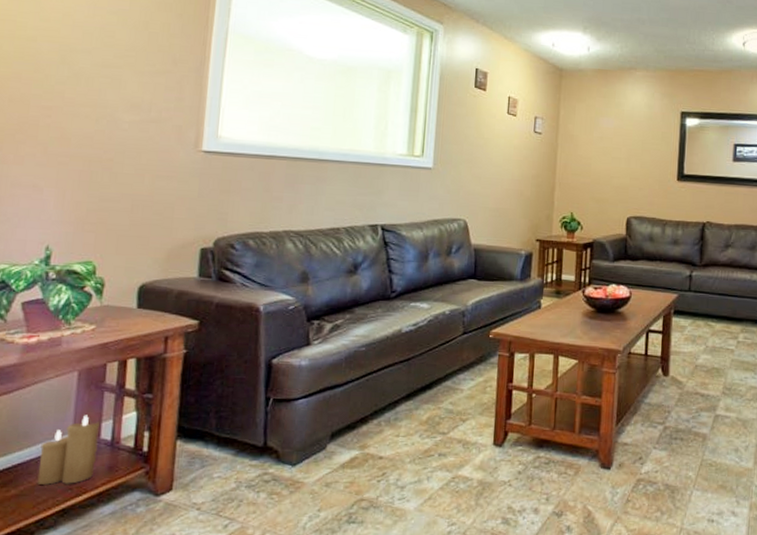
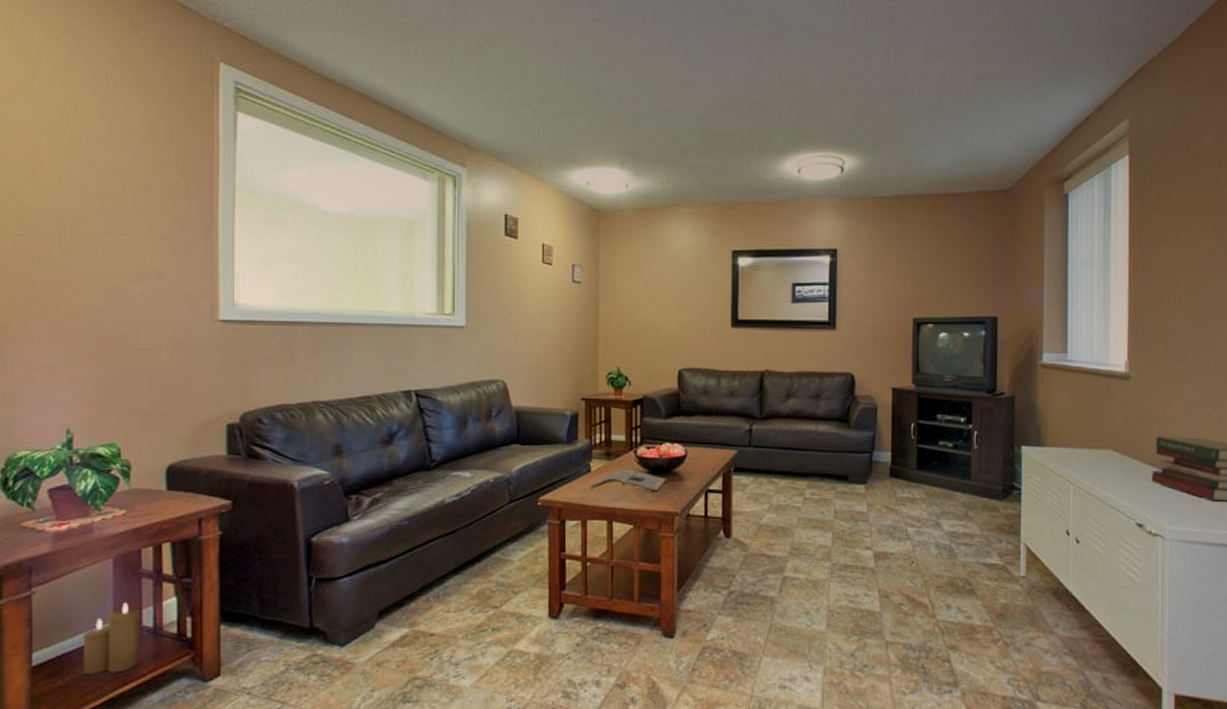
magazine: none [538,307,612,330] -> present [589,469,667,492]

